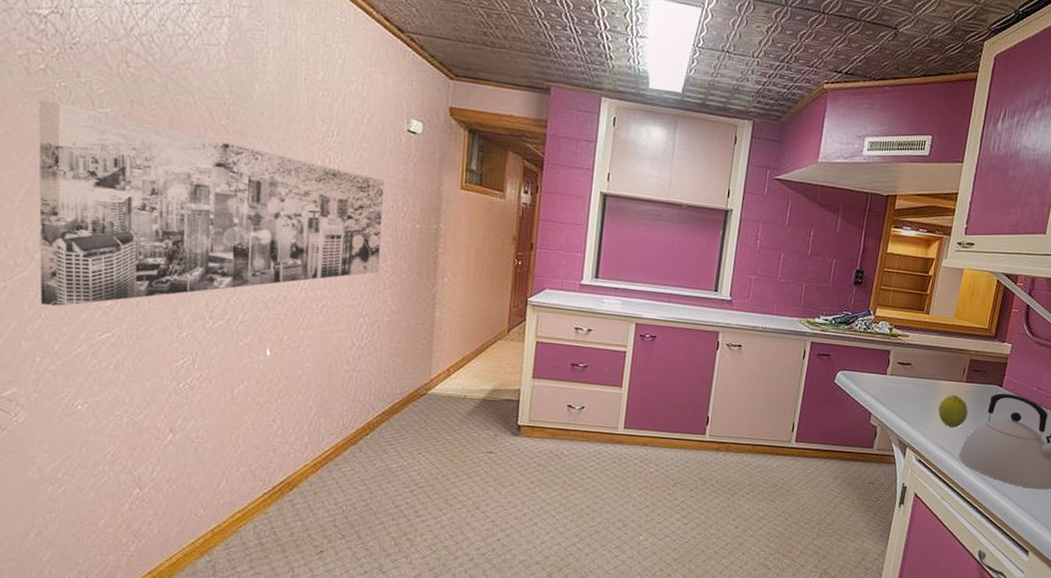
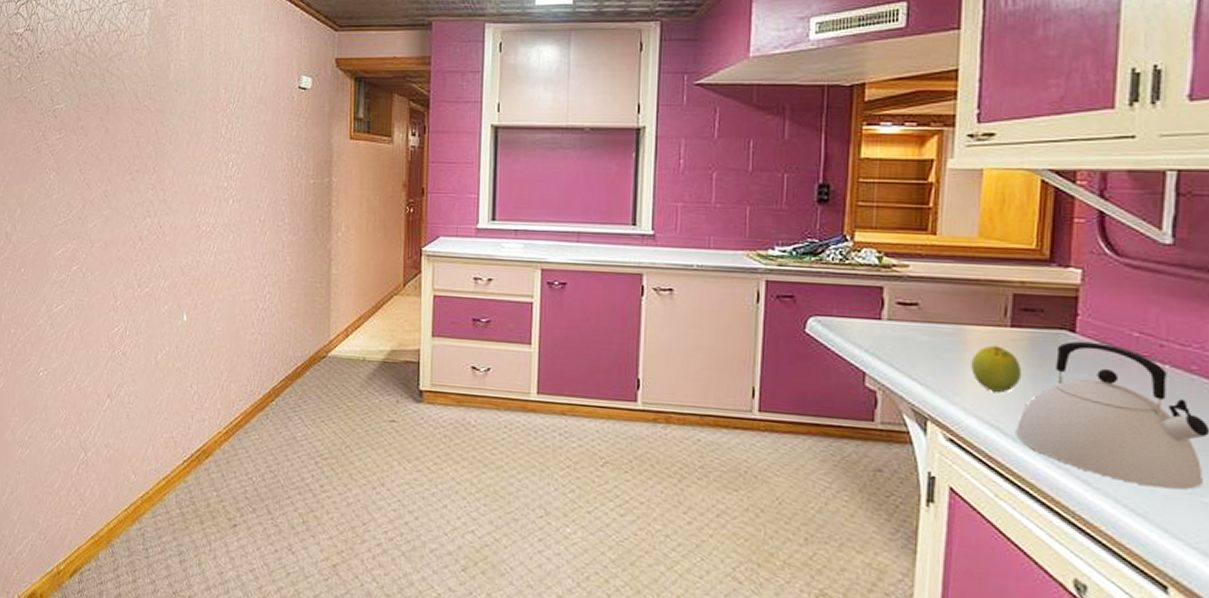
wall art: present [38,99,385,306] -> none [15,104,280,282]

